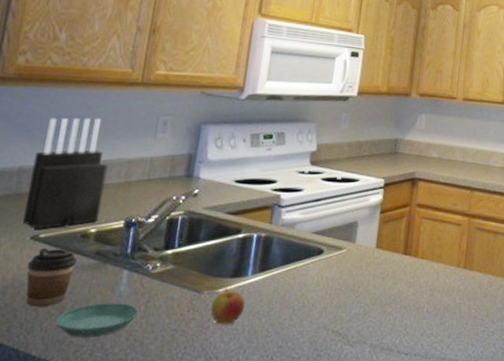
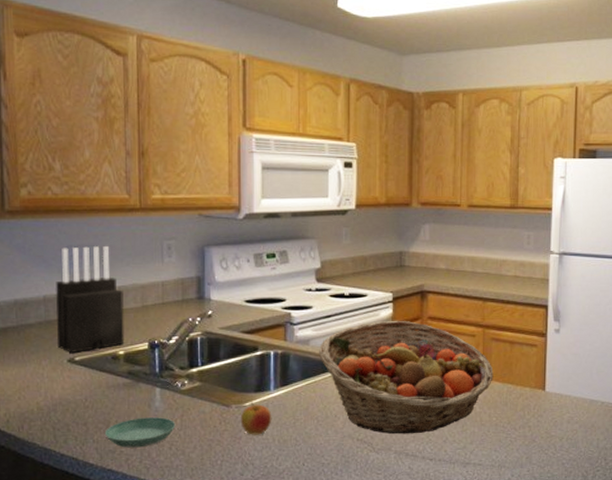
coffee cup: present [26,247,77,308] -> none [70,369,112,422]
fruit basket: none [303,206,476,326] -> present [318,320,494,434]

